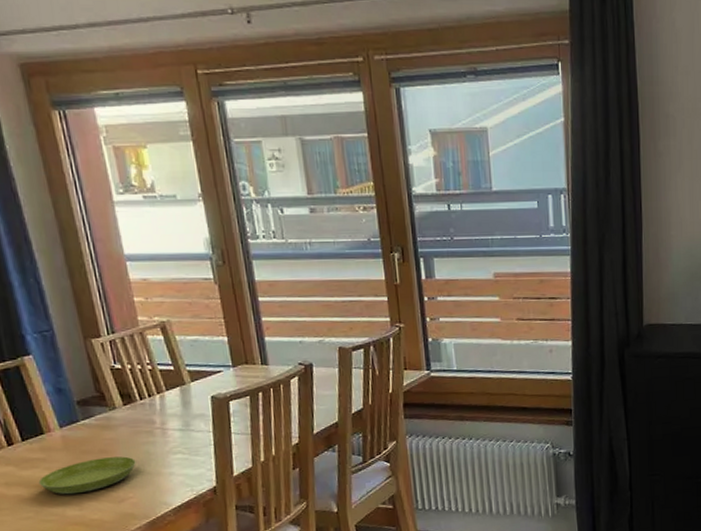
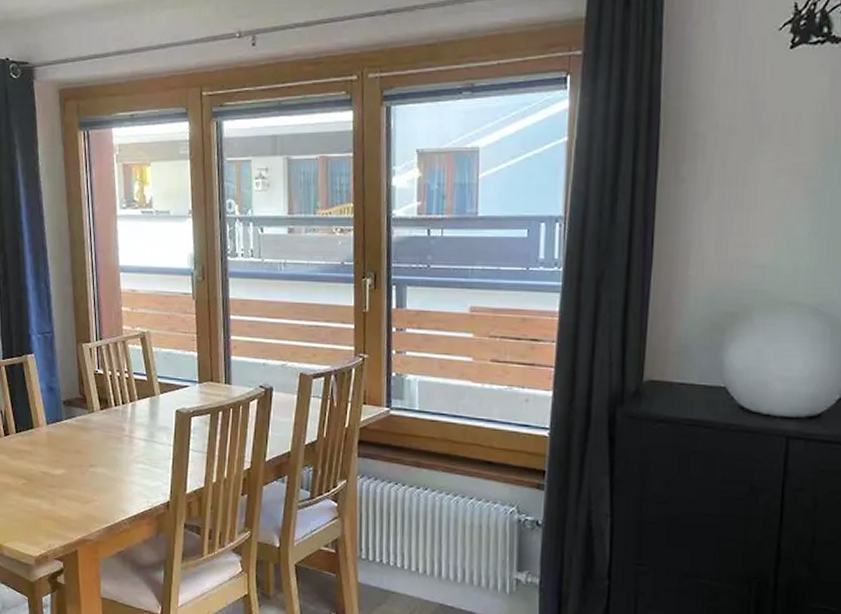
saucer: present [38,456,136,495] -> none [23,457,104,490]

